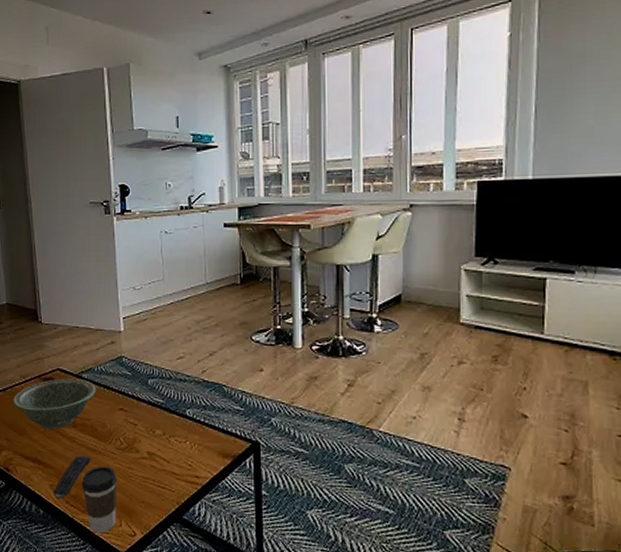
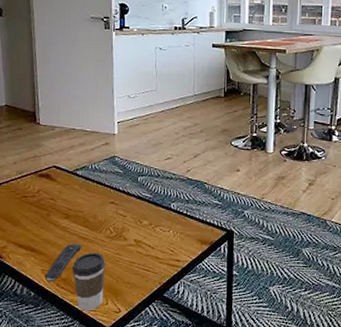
bowl: present [12,378,96,429] -> none [8,174,89,220]

